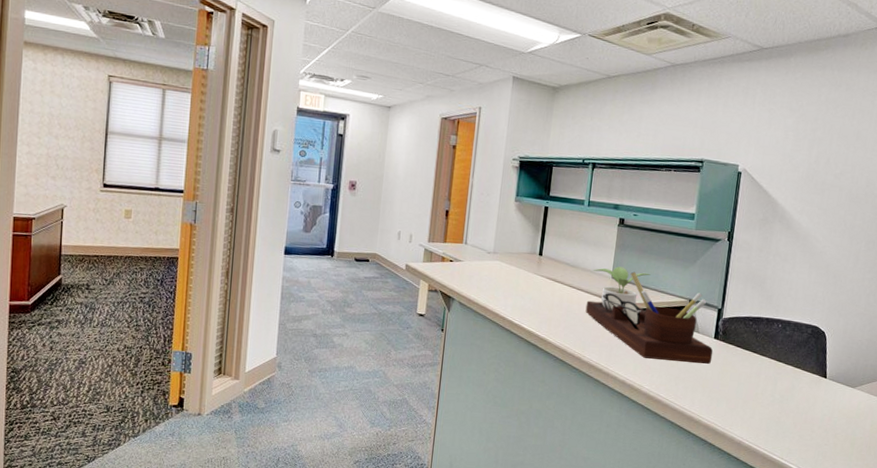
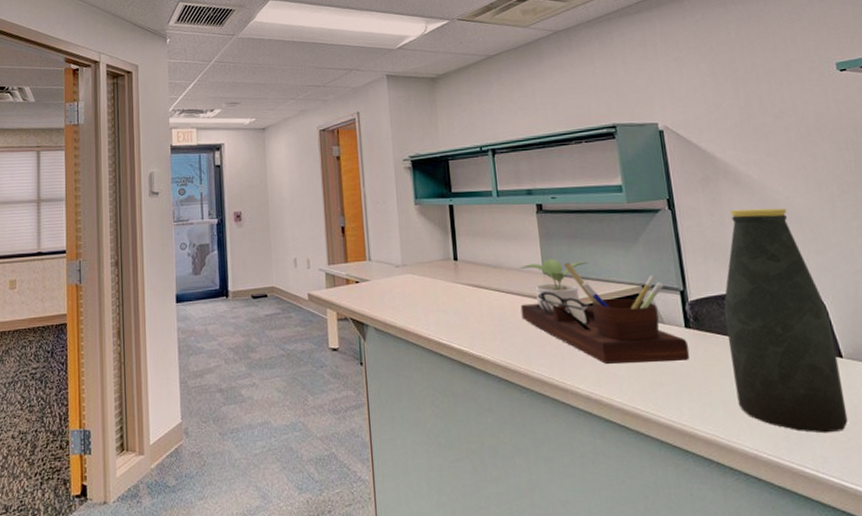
bottle: none [738,250,827,432] -> present [723,208,848,434]

